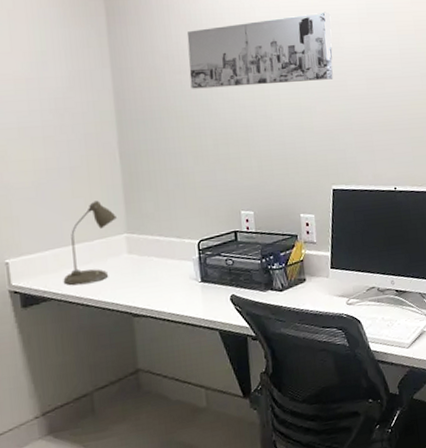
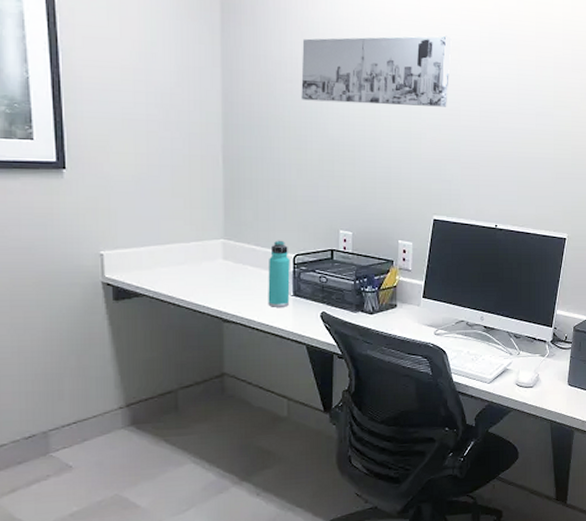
desk lamp: present [63,200,118,286] -> none [156,202,216,285]
thermos bottle: none [173,227,198,296] -> present [268,240,290,307]

